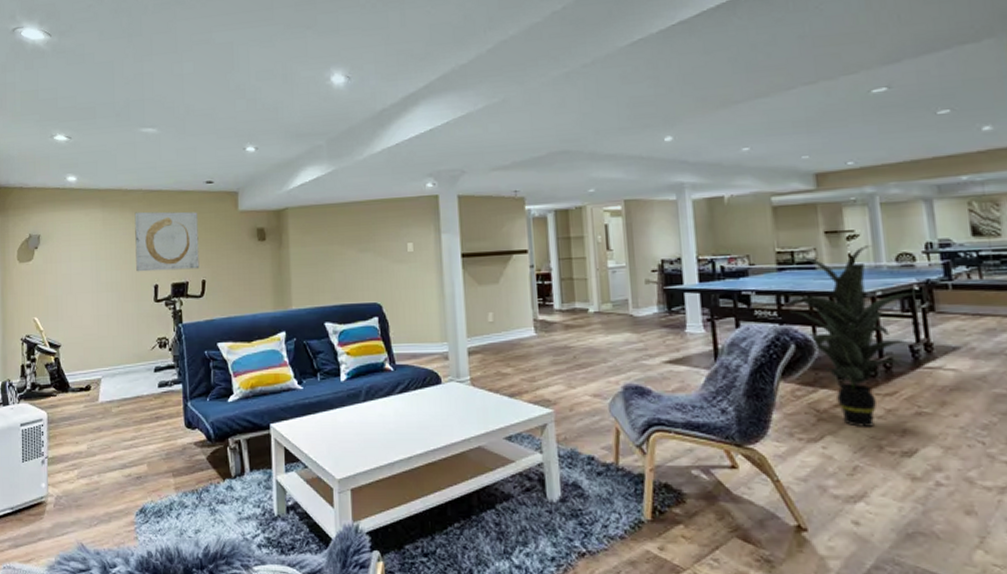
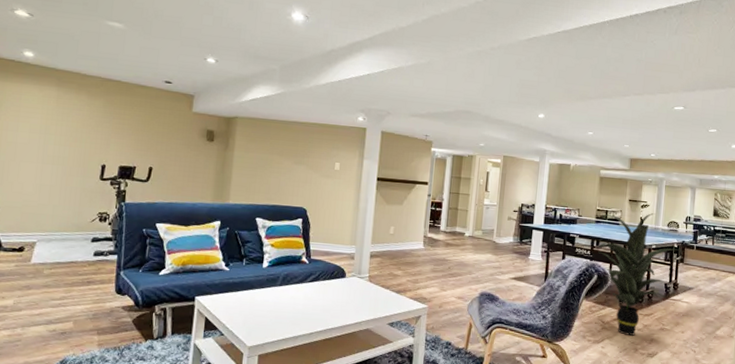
wall art: present [134,211,200,272] -> none [85,96,153,157]

